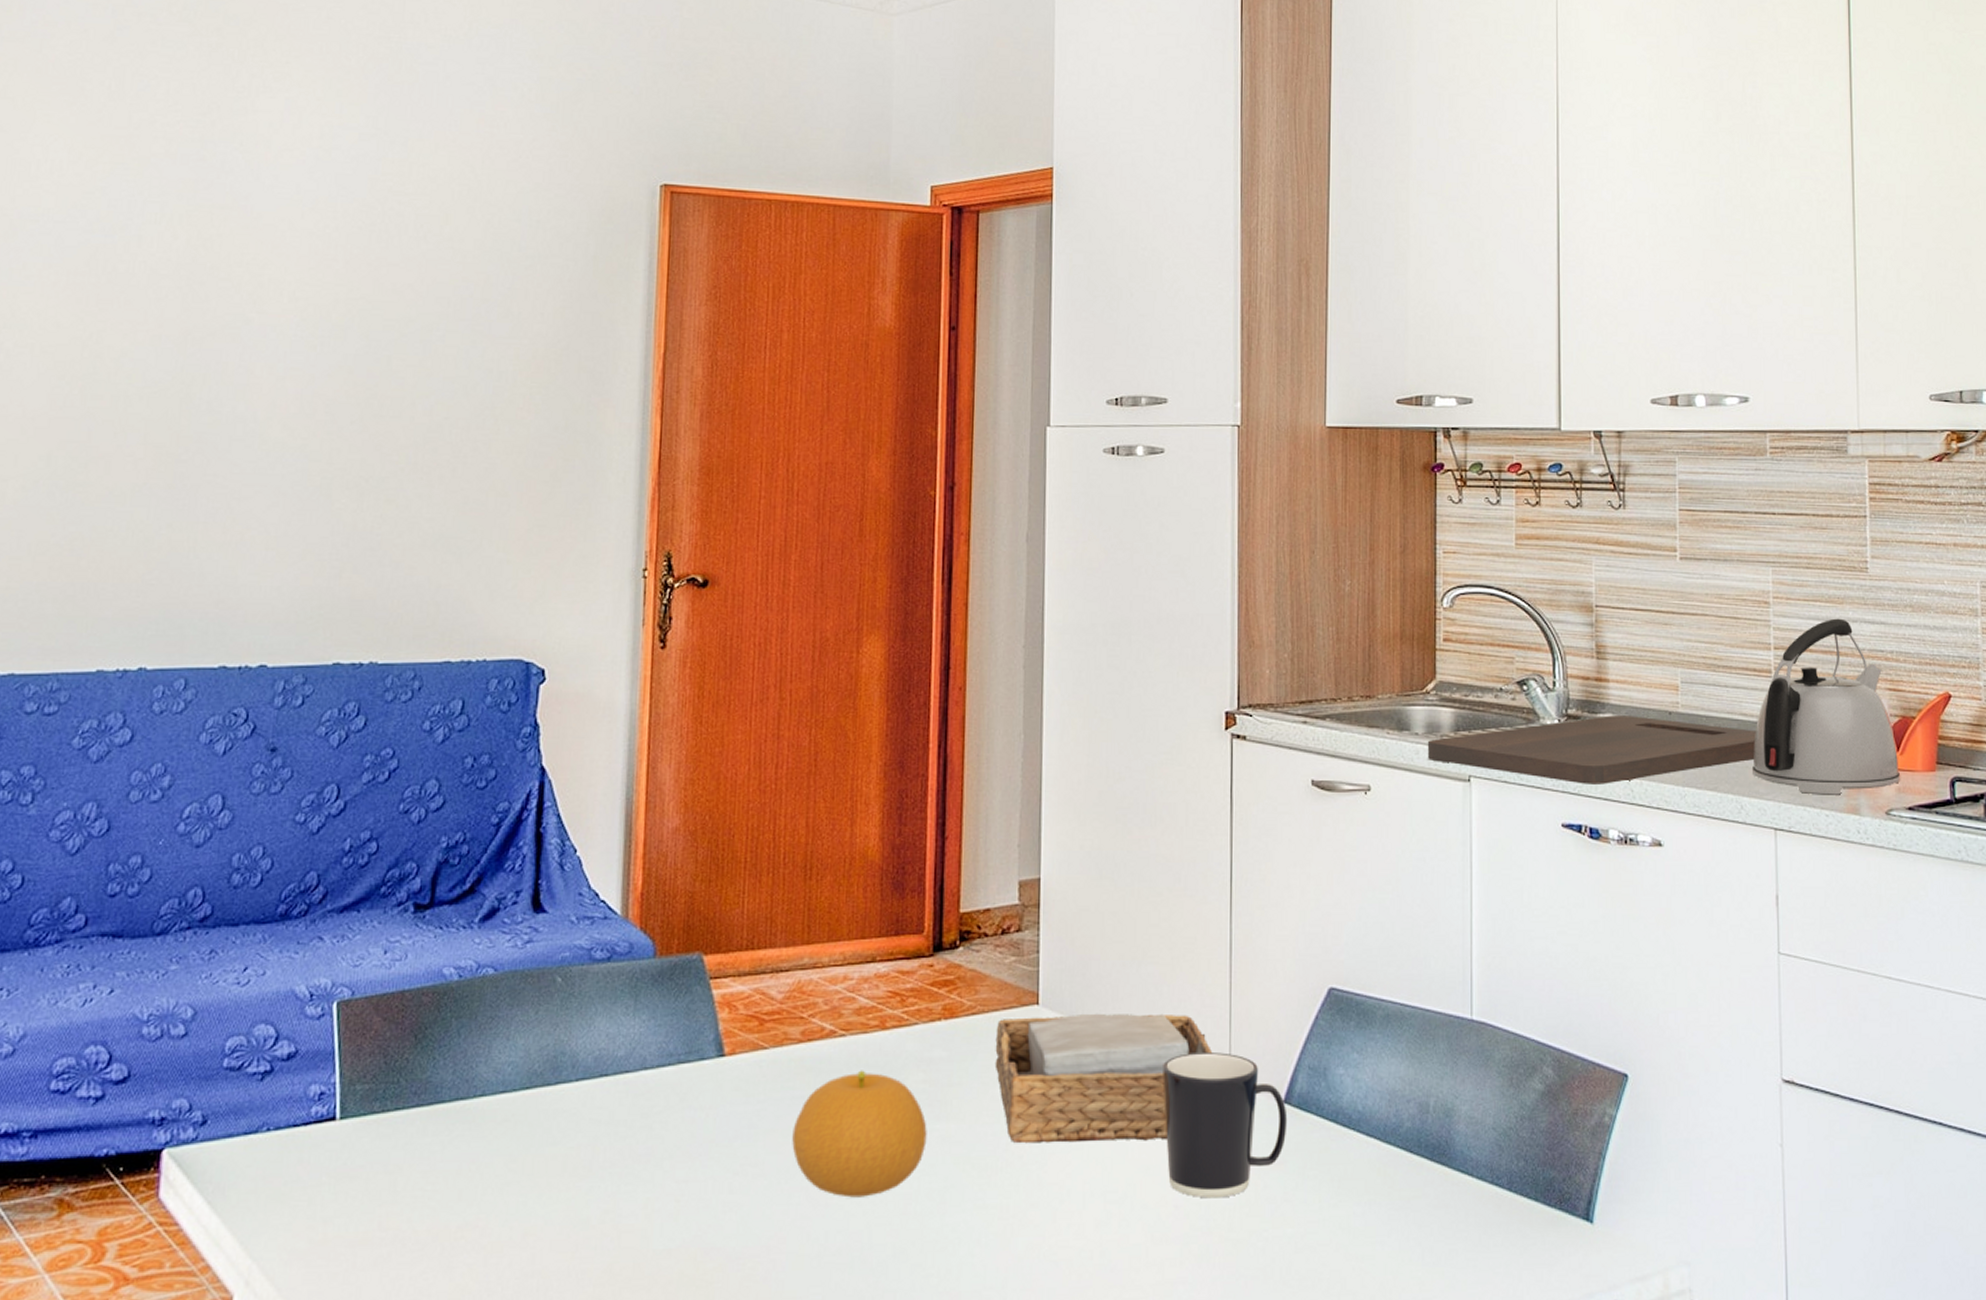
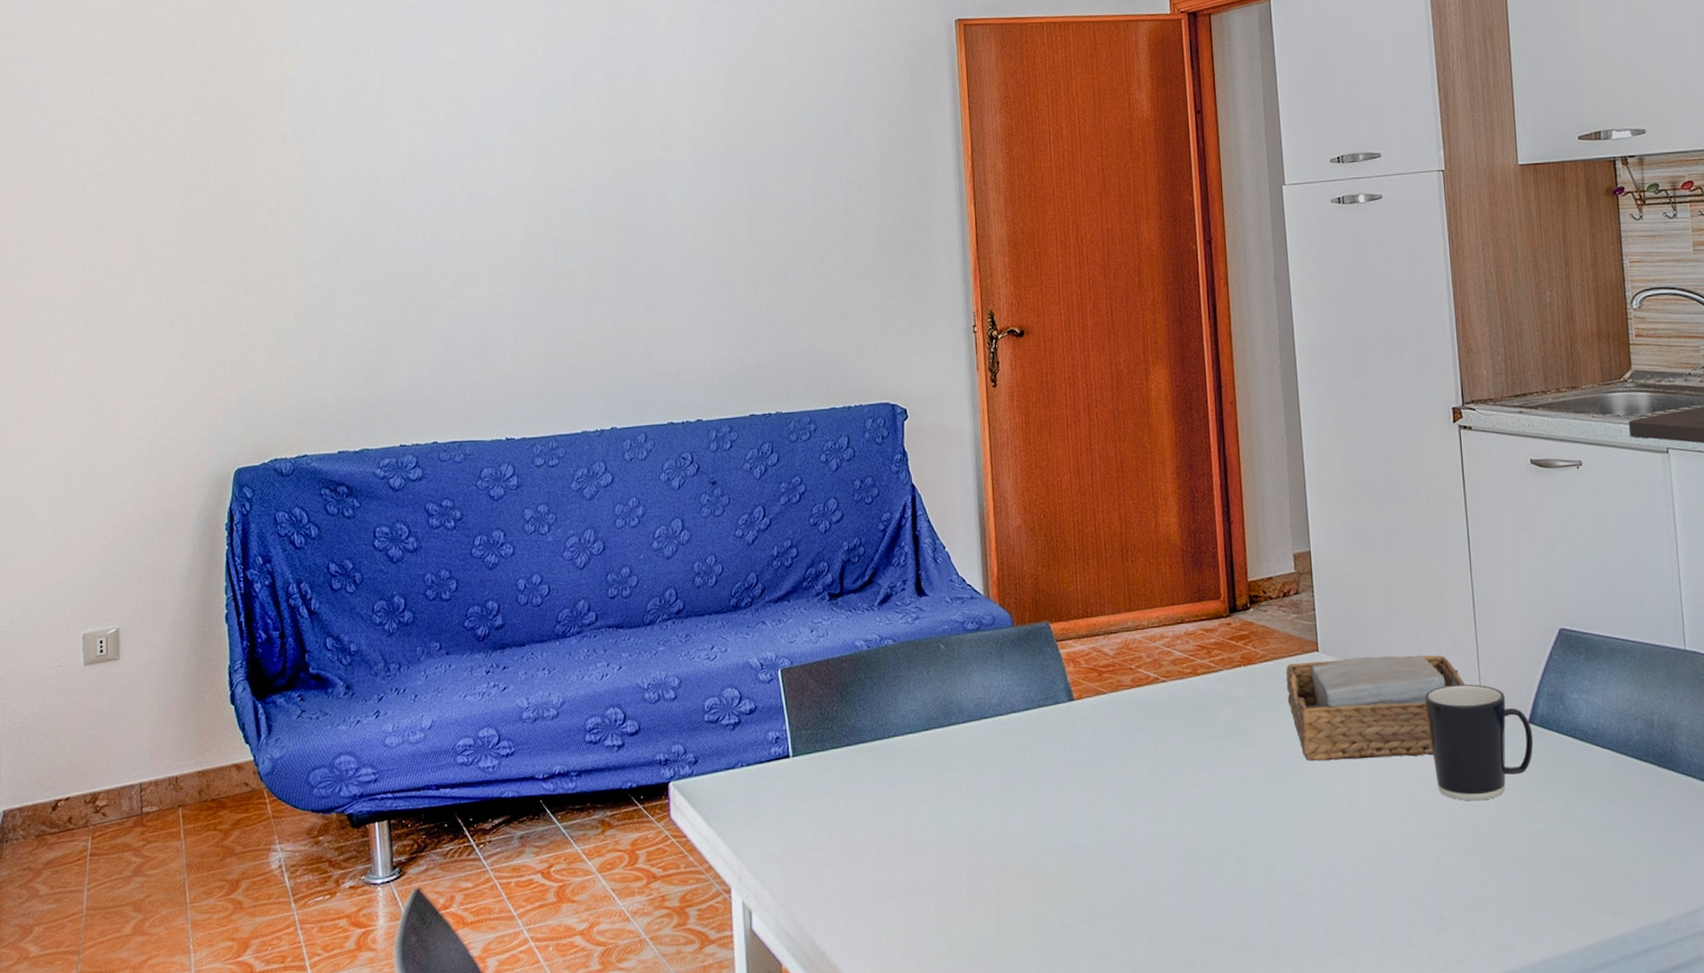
fruit: present [792,1070,927,1198] -> none [1132,707,1239,807]

